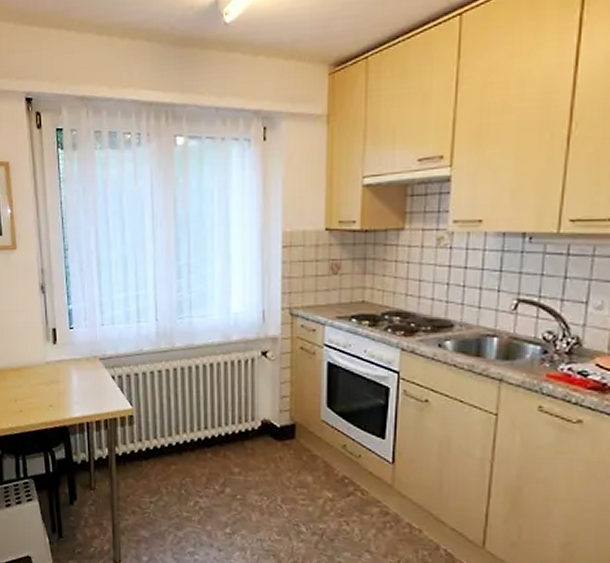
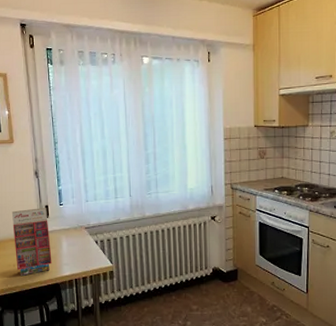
gift box: none [13,330,59,414] -> present [11,207,52,276]

